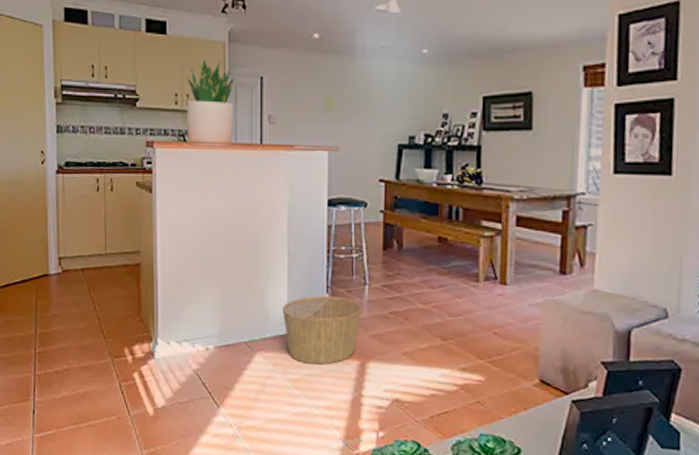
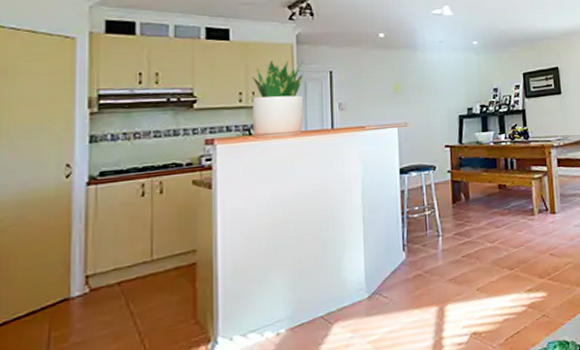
basket: present [282,296,362,365] -> none [359,251,437,323]

